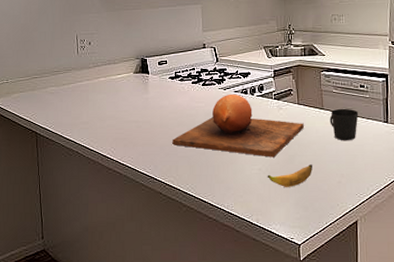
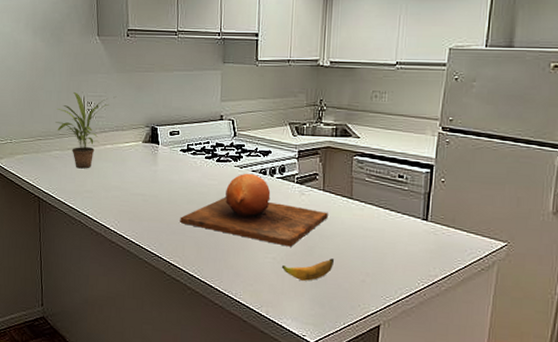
potted plant: none [50,32,108,102] -> present [55,92,117,169]
cup: present [329,108,359,141] -> none [358,199,394,237]

